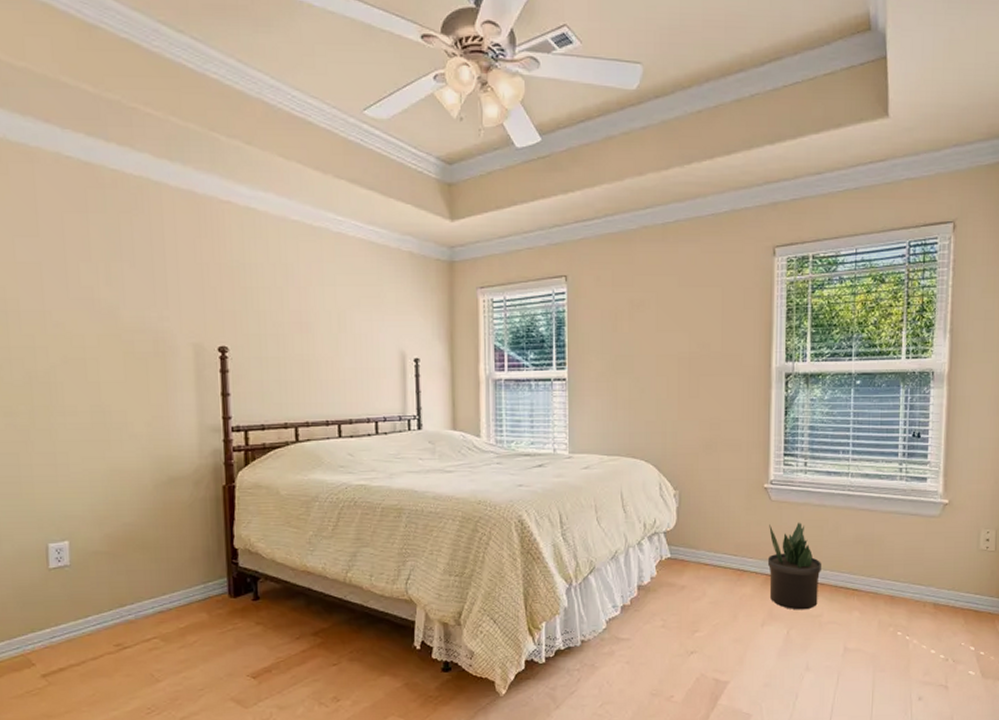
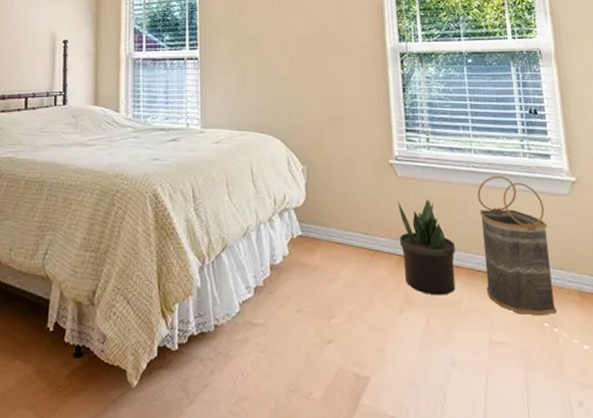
basket: none [847,498,914,626] -> present [477,175,556,316]

